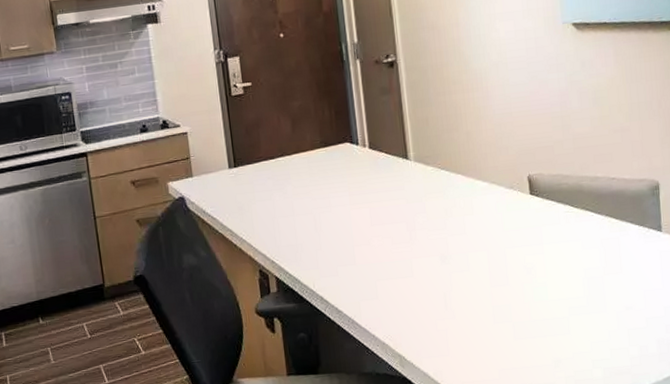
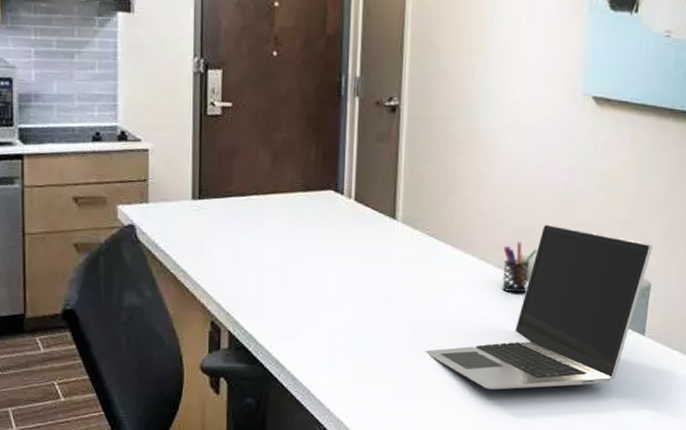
laptop: none [453,142,655,300] -> present [425,224,653,391]
pen holder: none [511,162,544,210] -> present [502,242,537,293]

